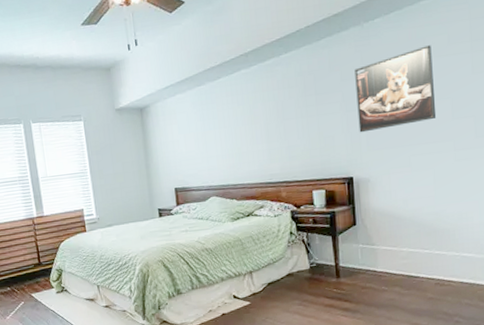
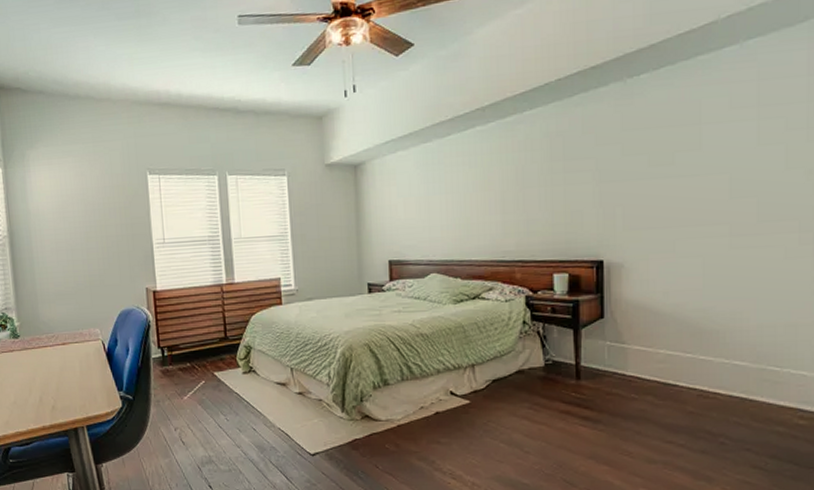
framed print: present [355,45,437,133] -> none [613,108,710,209]

